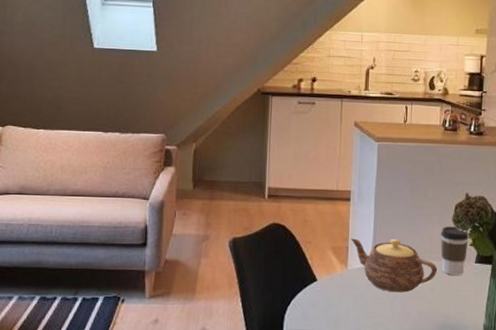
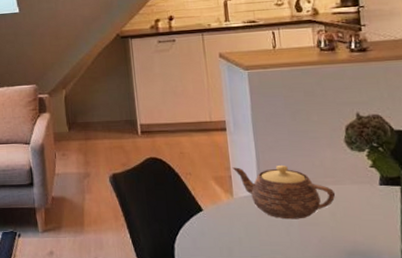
coffee cup: present [440,227,469,276] -> none [332,148,368,200]

